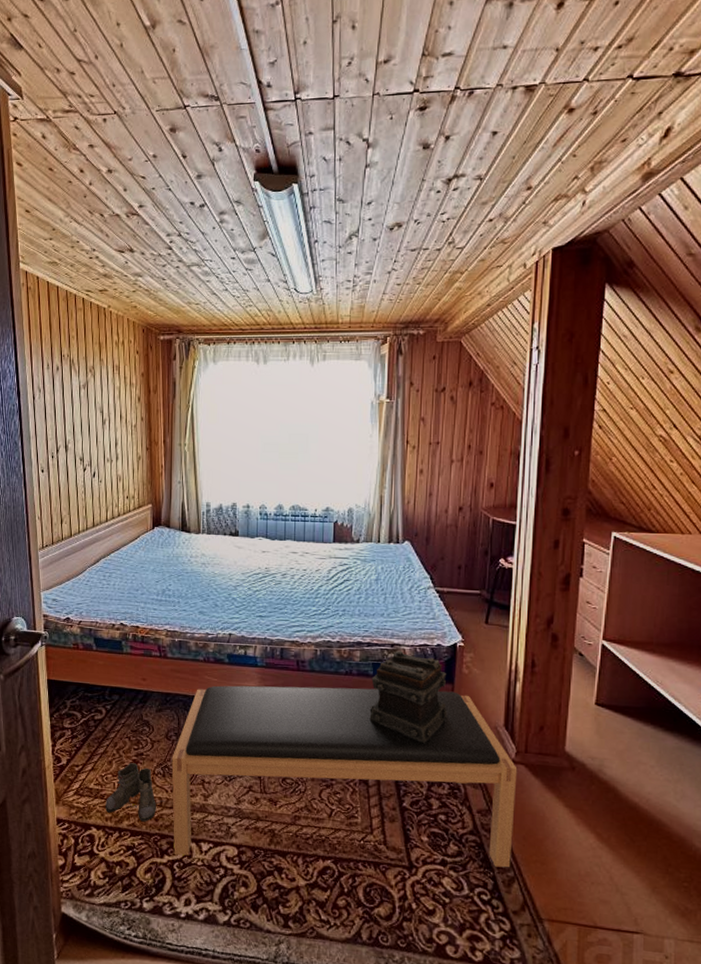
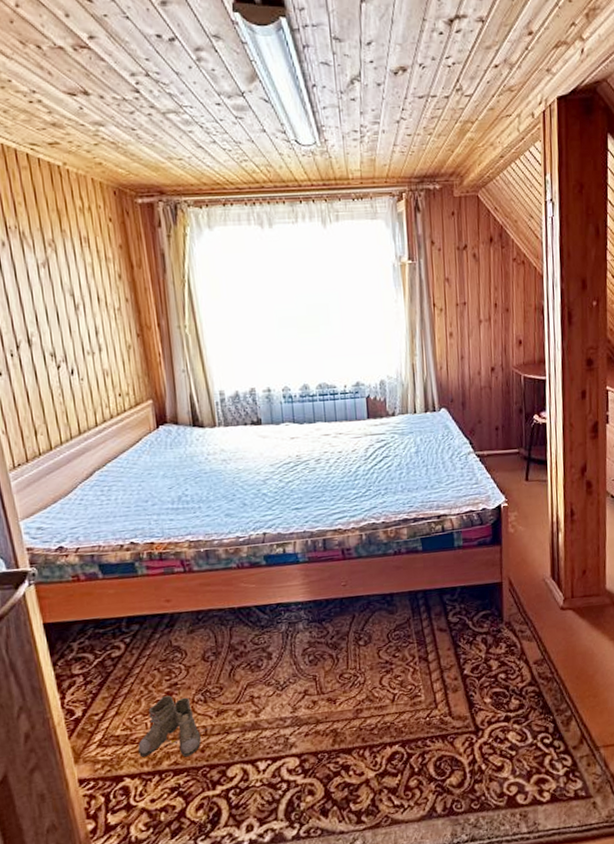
bench: present [171,685,518,868] -> none [212,552,568,783]
decorative box: present [369,650,448,744] -> none [421,521,499,610]

